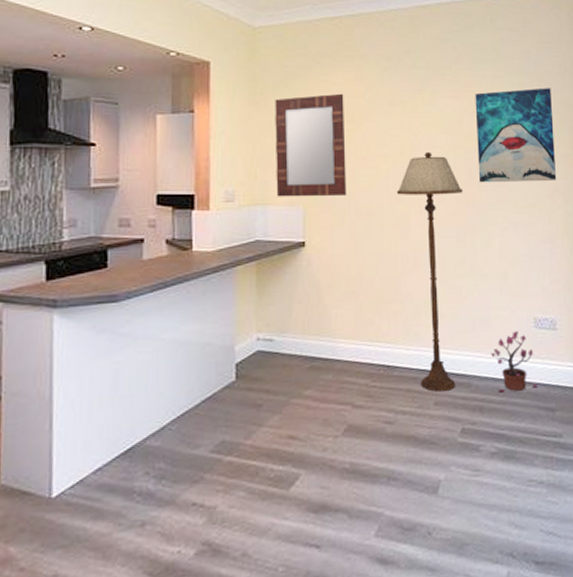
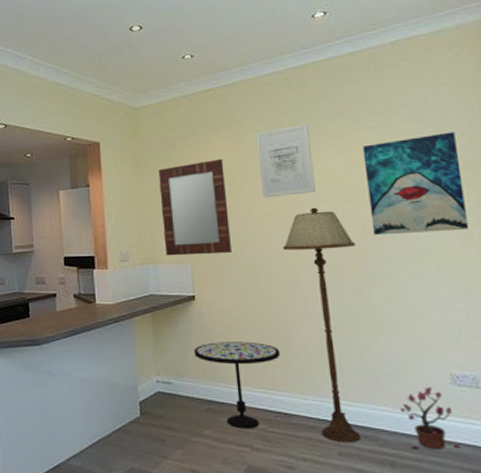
side table: none [300,291,387,386] -> present [194,341,280,429]
wall art: none [378,65,431,139] -> present [255,123,316,198]

